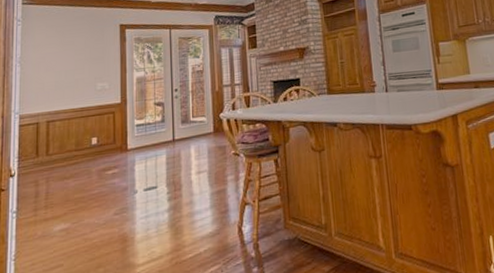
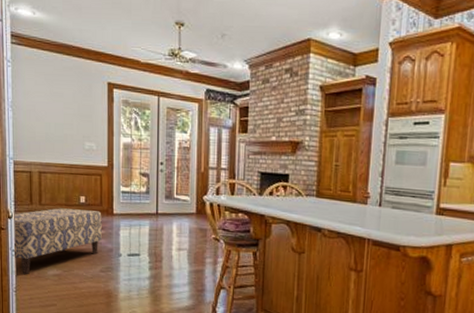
bench: none [16,150,115,238] -> present [14,208,102,275]

